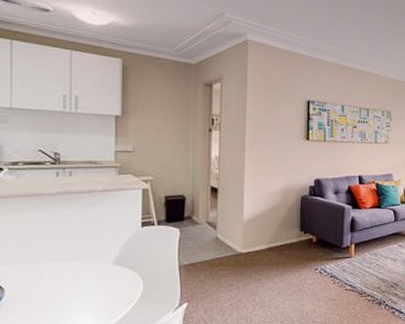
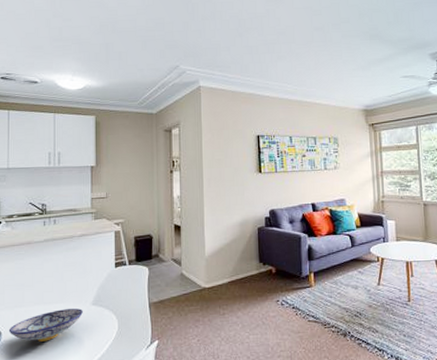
bowl: none [13,268,103,300] -> present [8,308,83,342]

